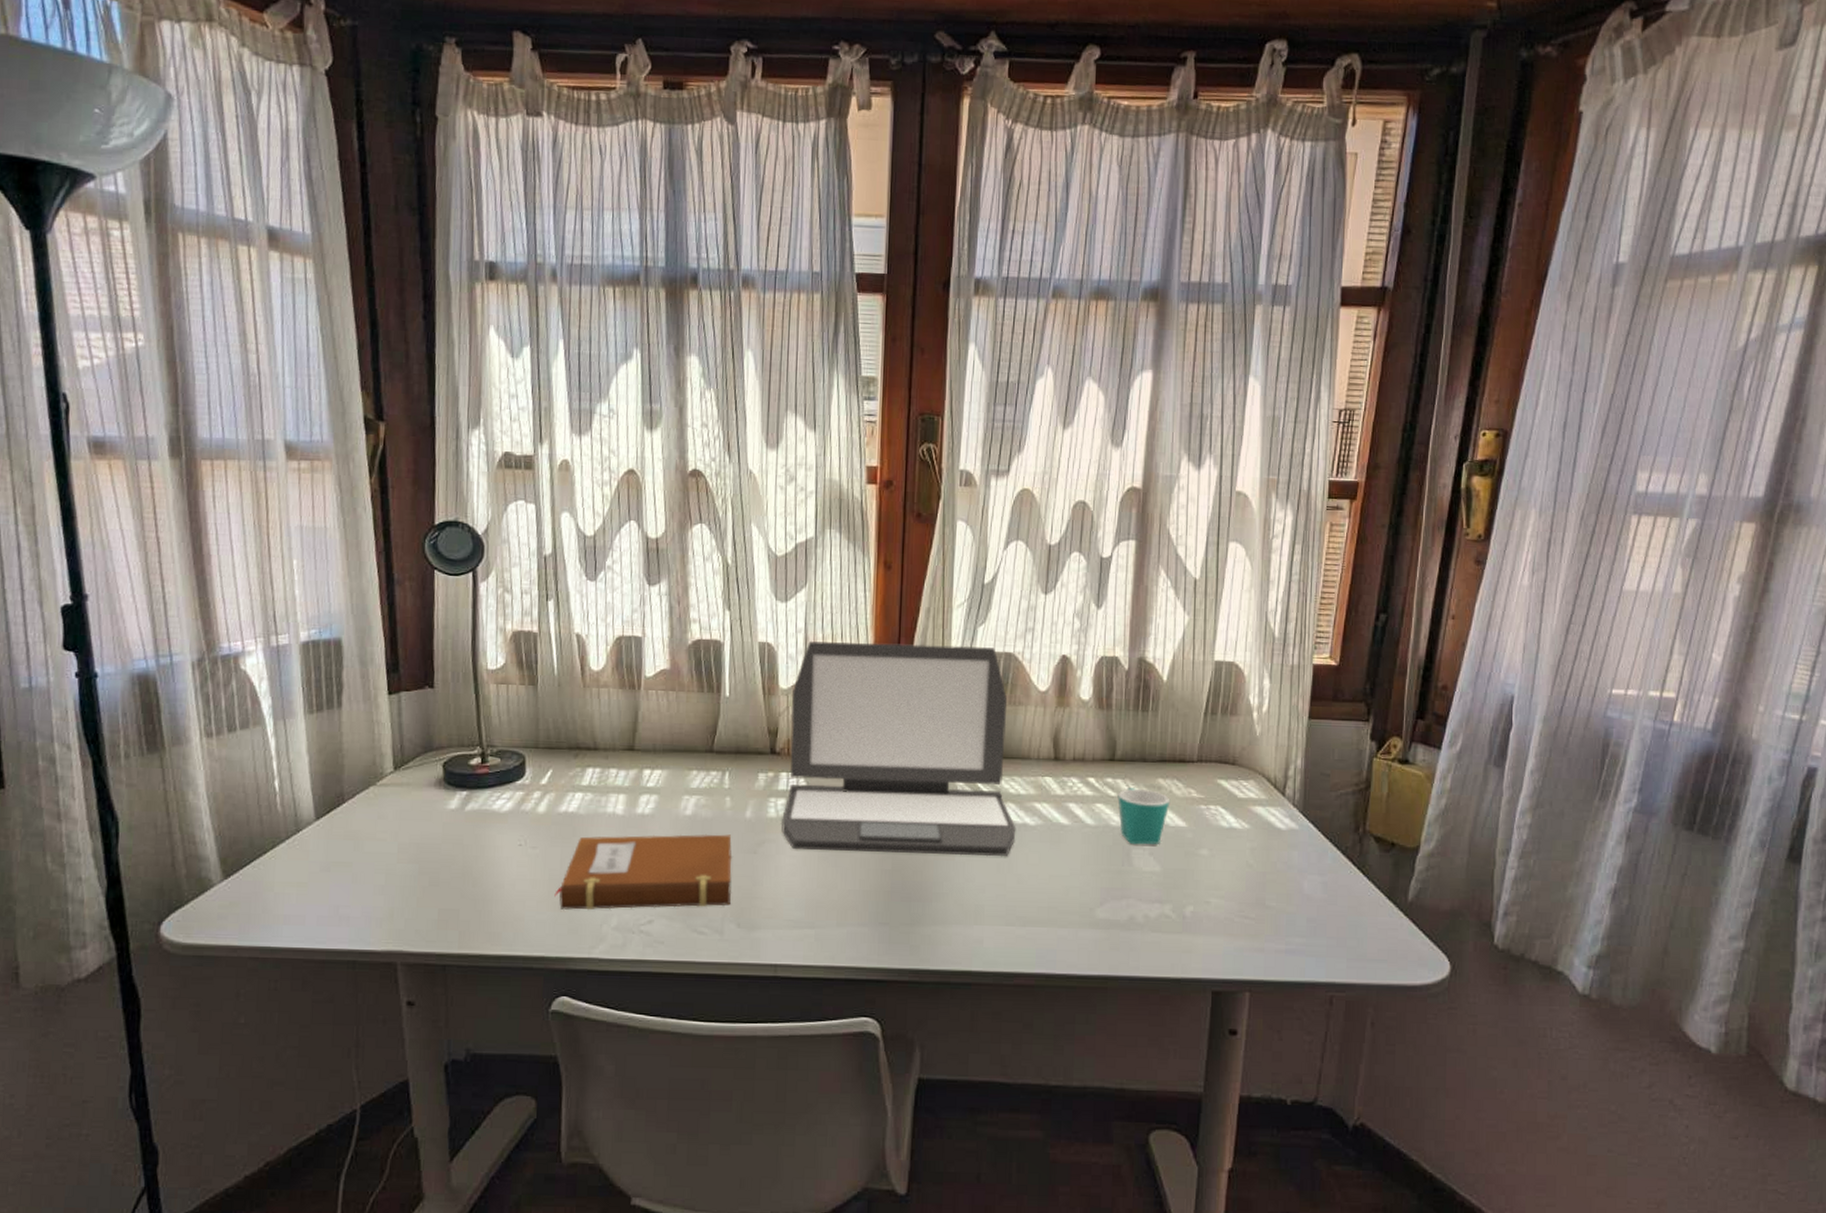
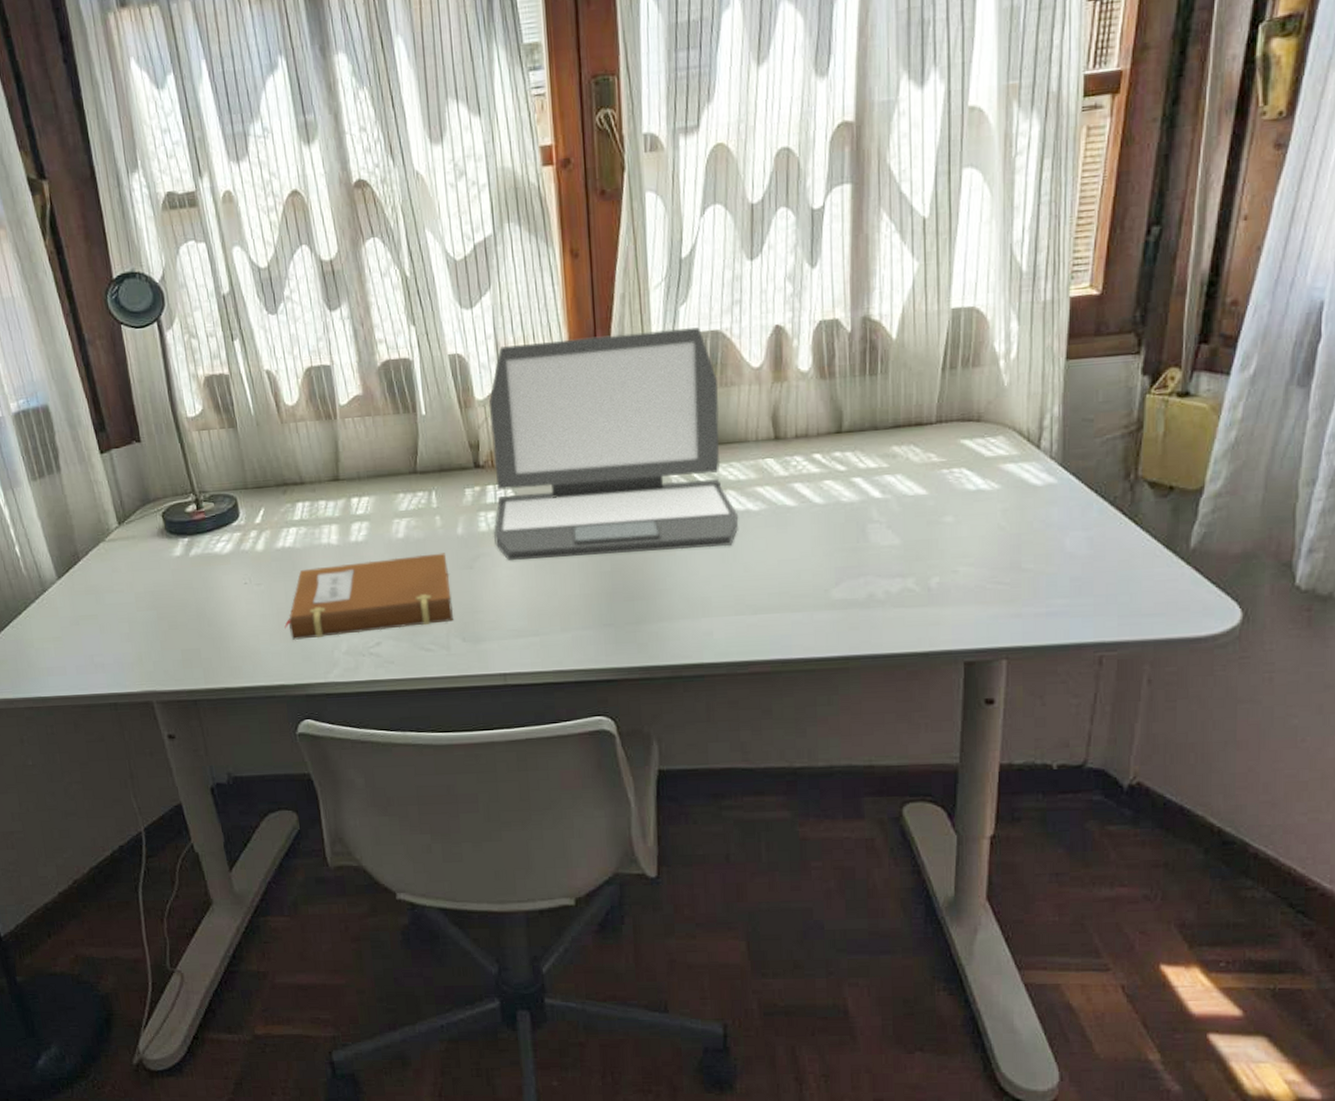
mug: present [1117,787,1171,845] -> none [848,458,908,520]

